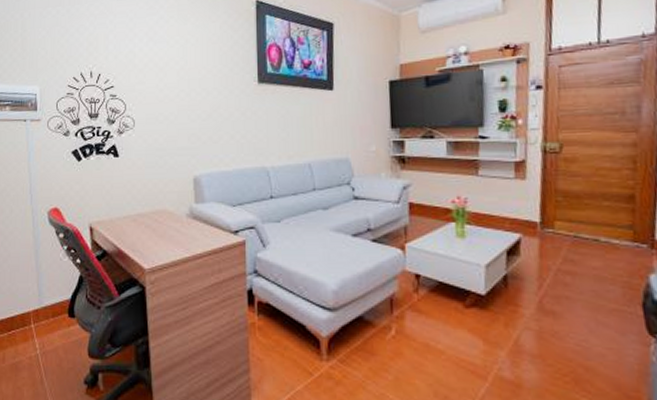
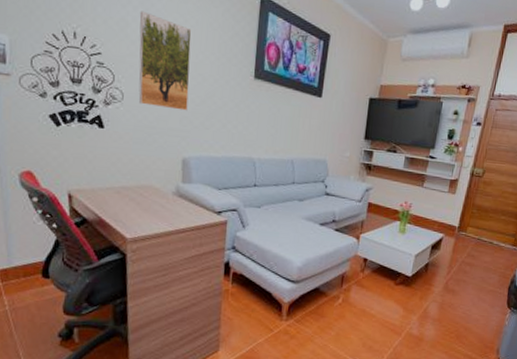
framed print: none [145,40,195,129] -> present [138,11,192,111]

